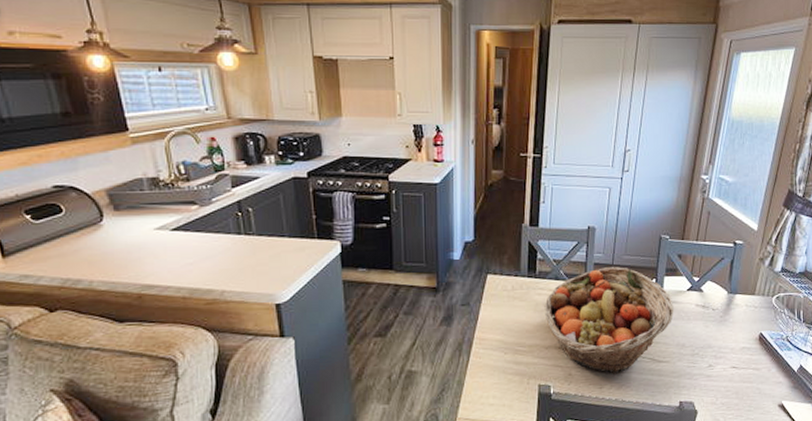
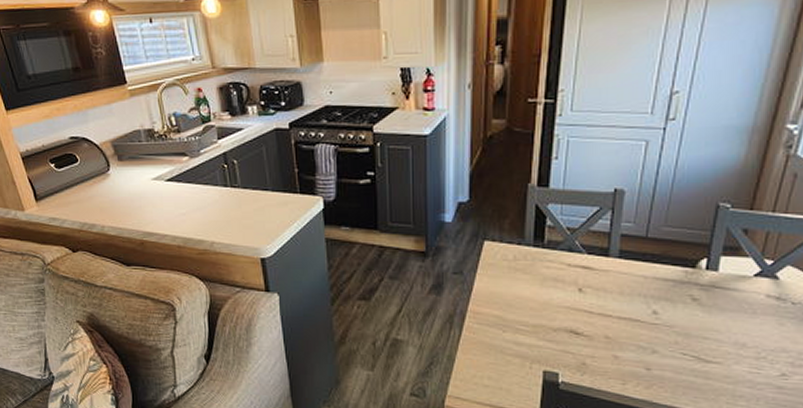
fruit basket: present [544,267,675,375] -> none [553,240,734,372]

